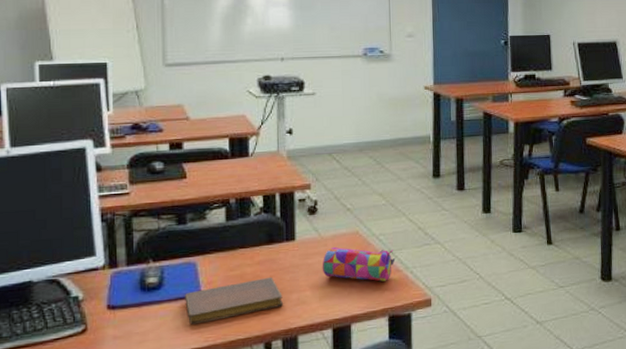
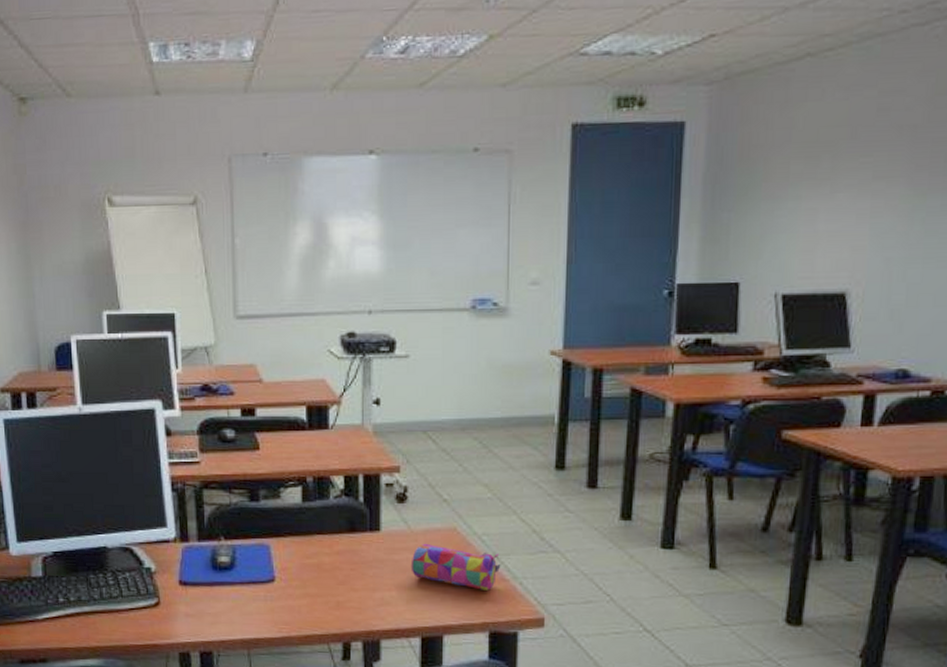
notebook: present [185,276,283,325] -> none [258,570,364,612]

